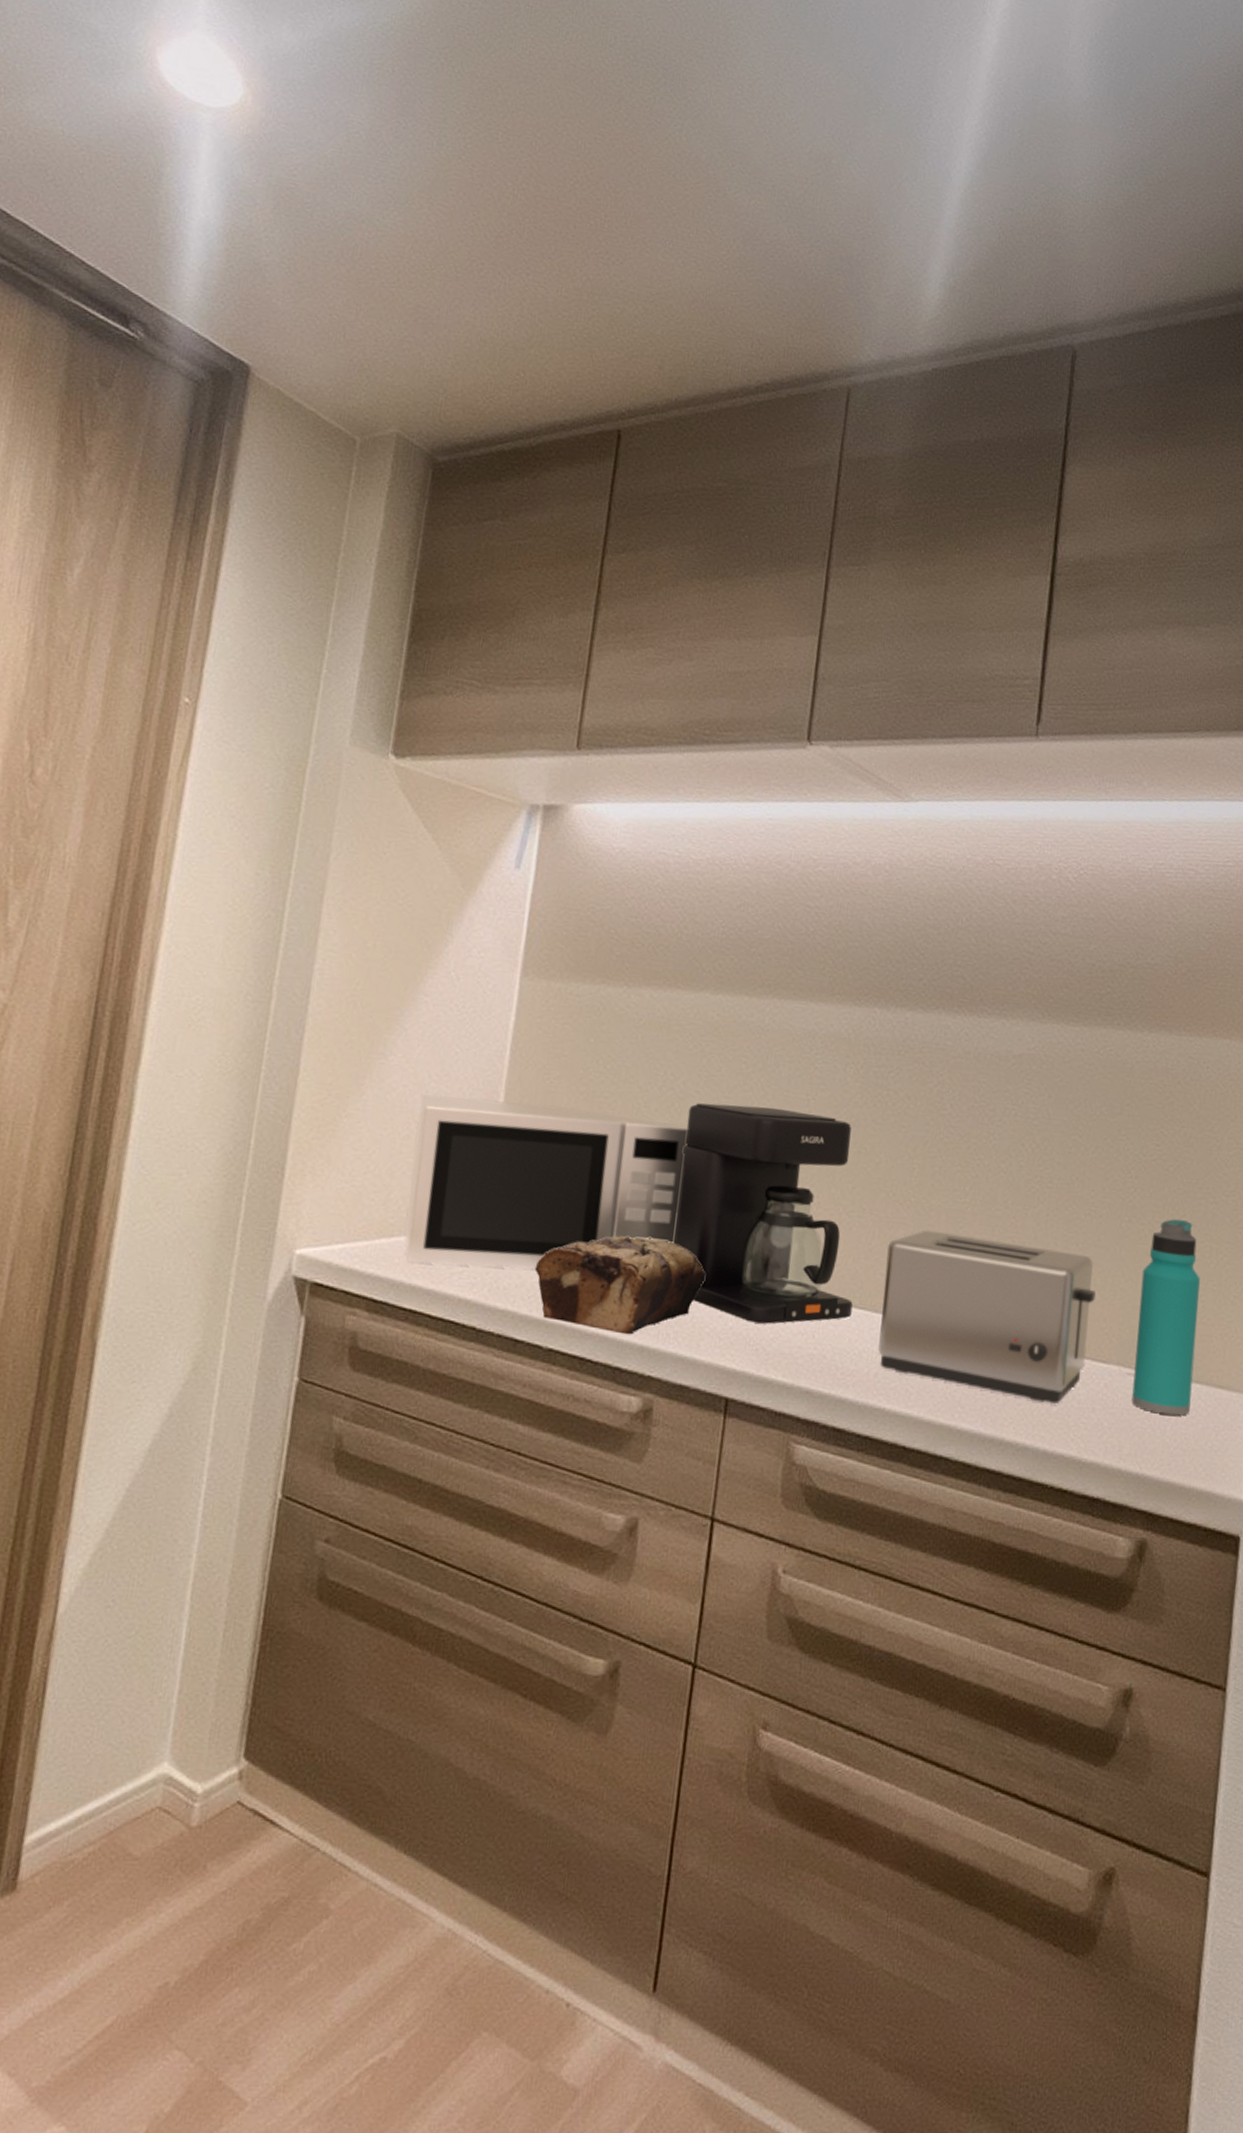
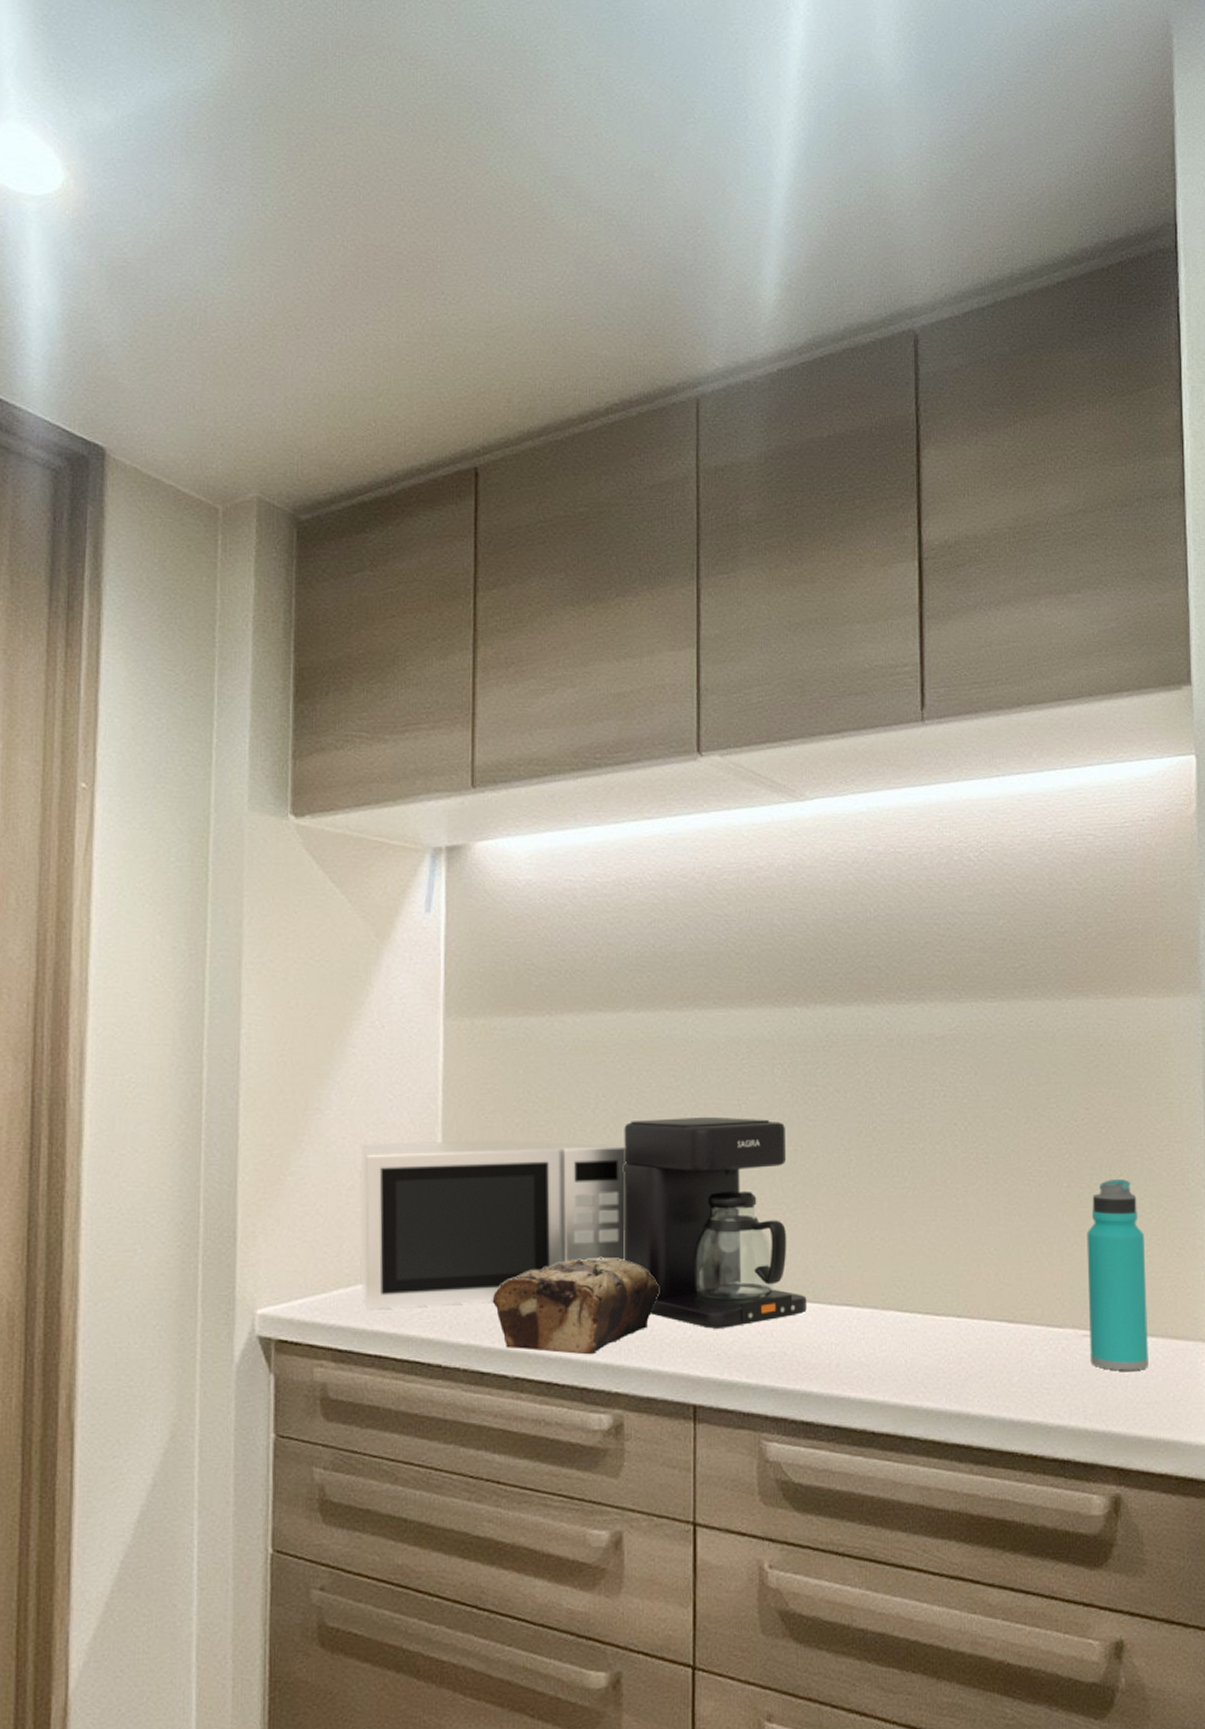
toaster: present [878,1230,1096,1404] -> none [835,1218,1043,1373]

